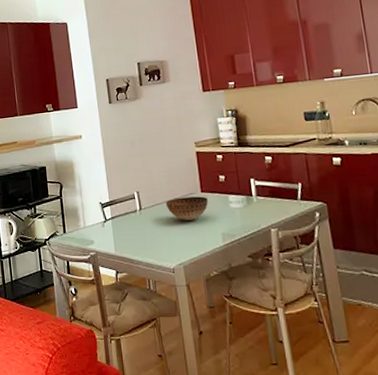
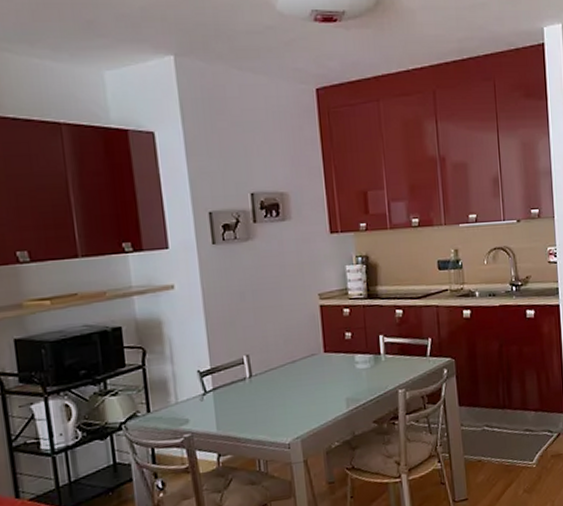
bowl: present [165,196,208,221] -> none [281,357,332,387]

